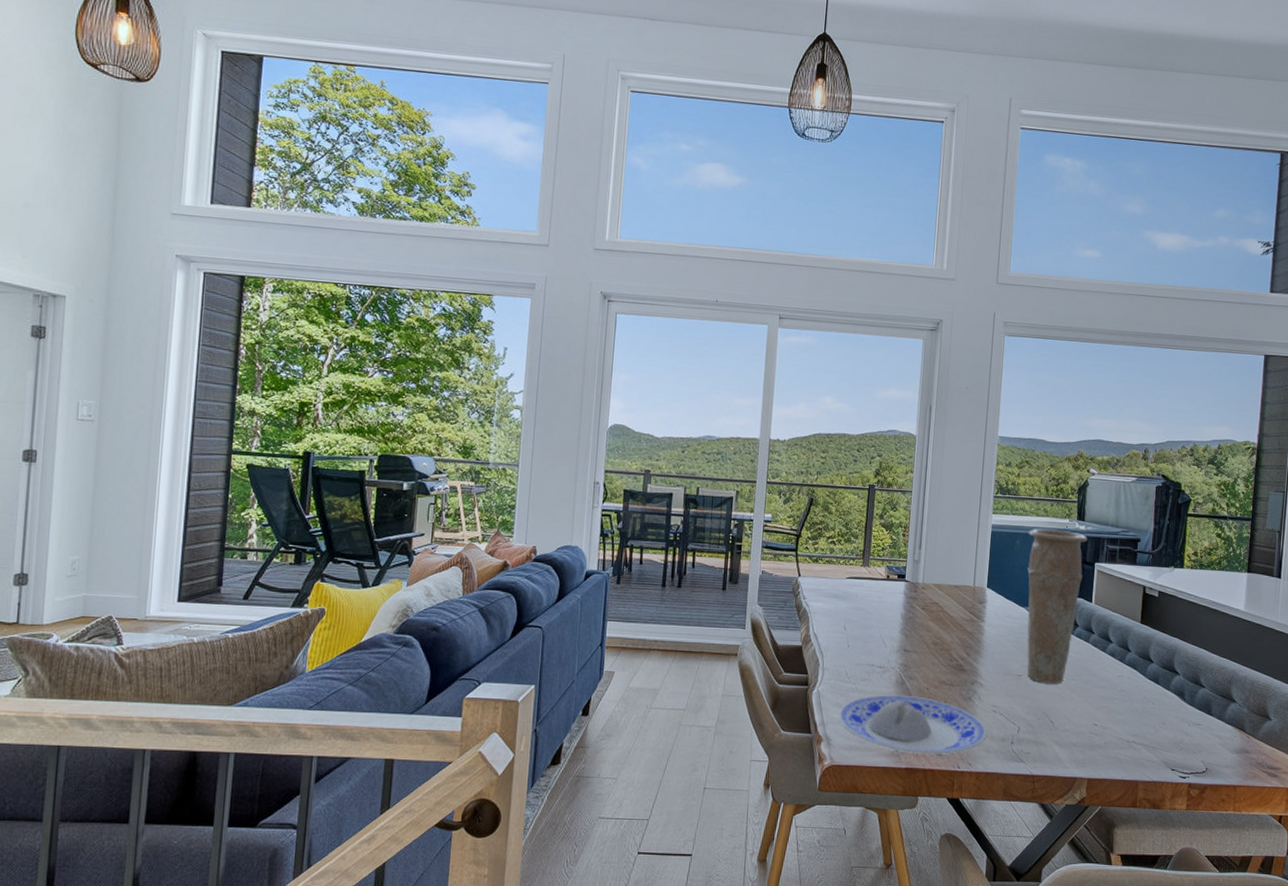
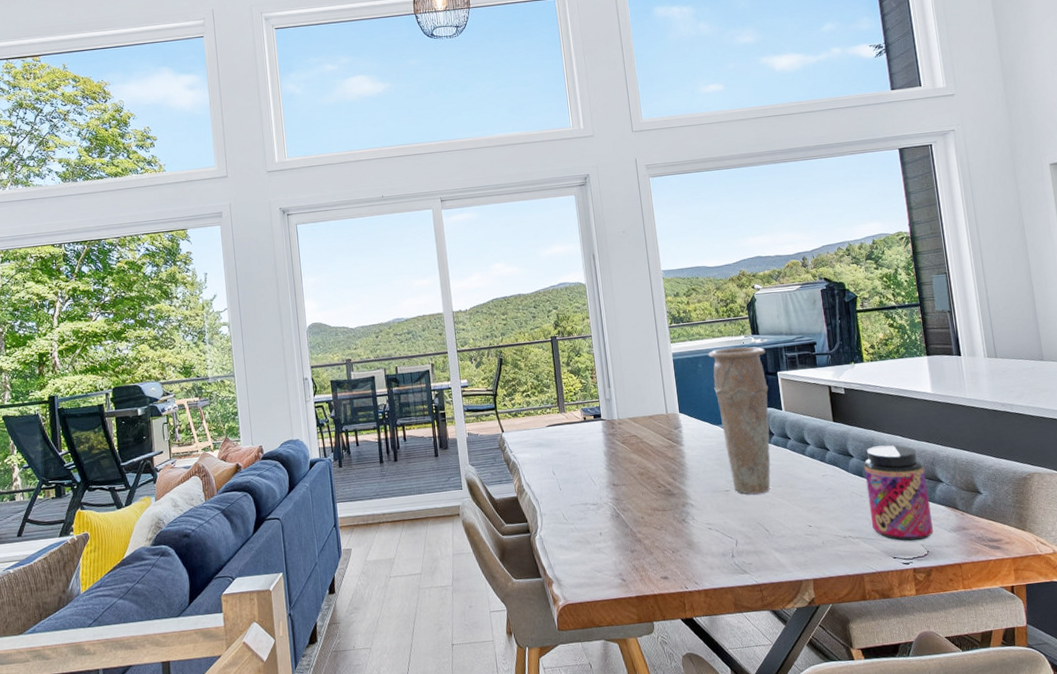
plate: present [838,695,987,755] -> none [563,526,707,582]
jar: none [1158,655,1221,757] -> present [863,445,933,541]

